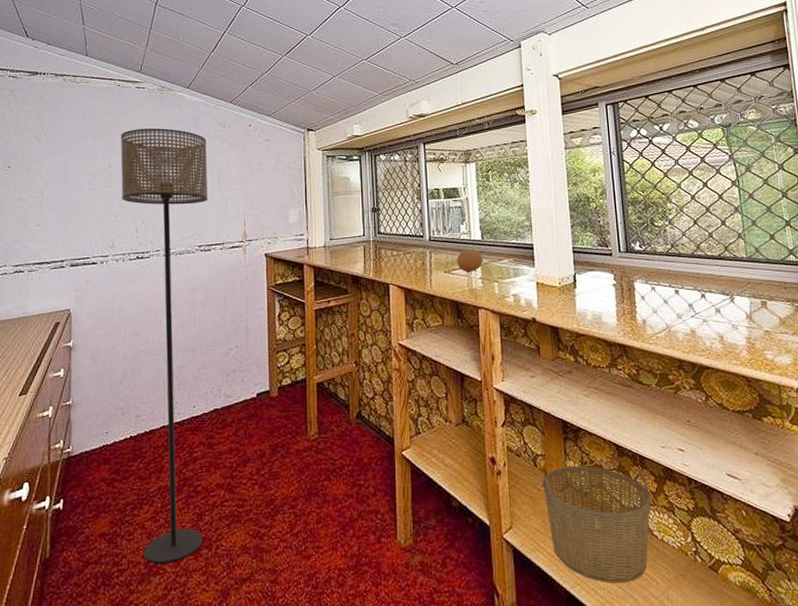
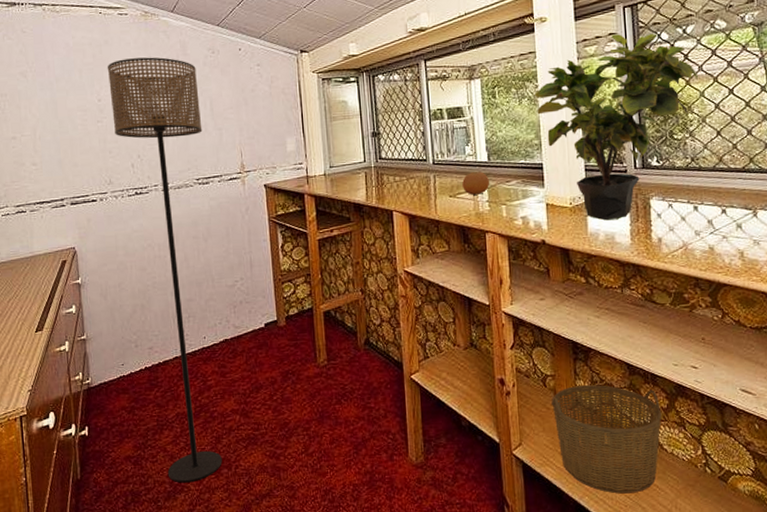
potted plant: none [526,128,676,301] -> present [535,34,699,221]

